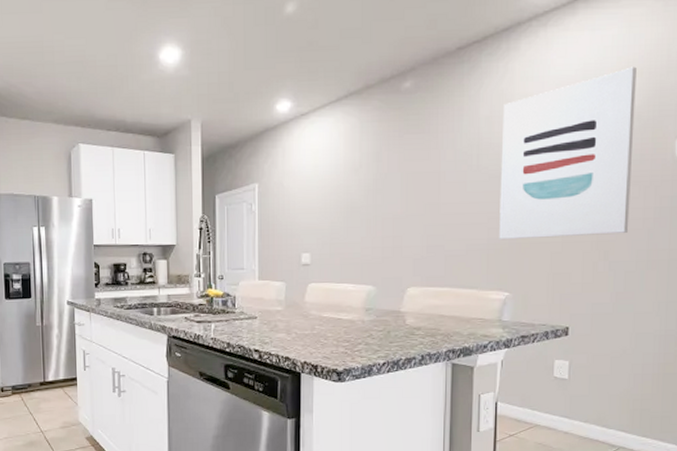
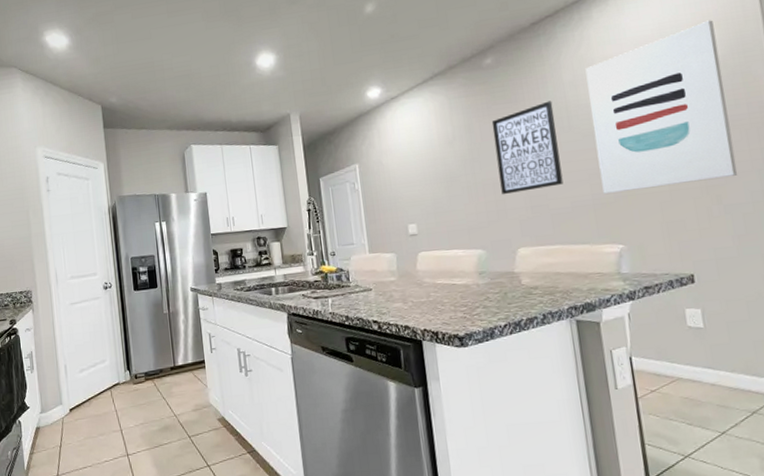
wall art: none [400,135,465,231] -> present [491,100,564,195]

